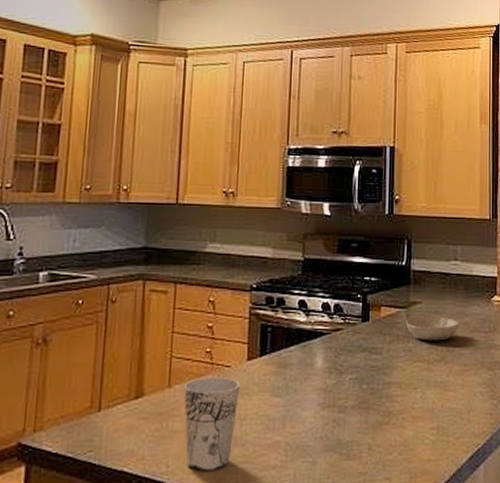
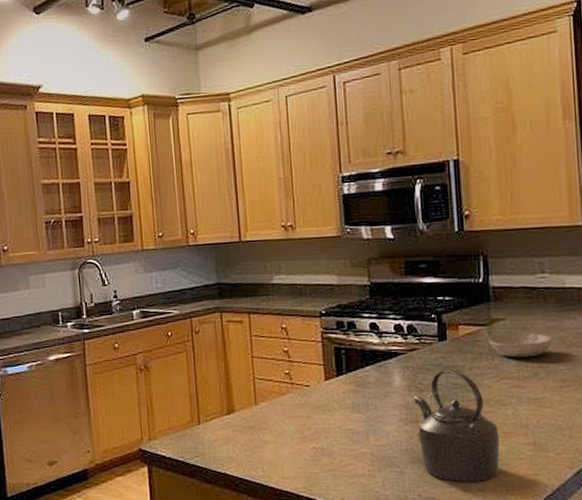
cup: present [183,376,240,472] -> none [269,395,321,477]
kettle: none [333,351,408,471] -> present [414,369,500,482]

